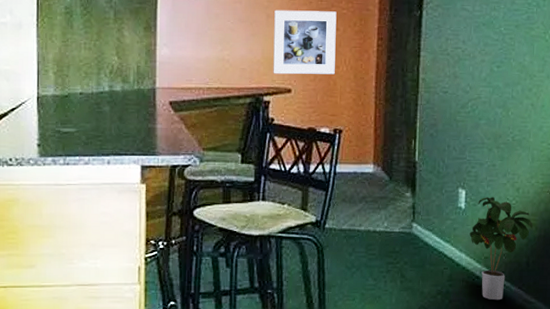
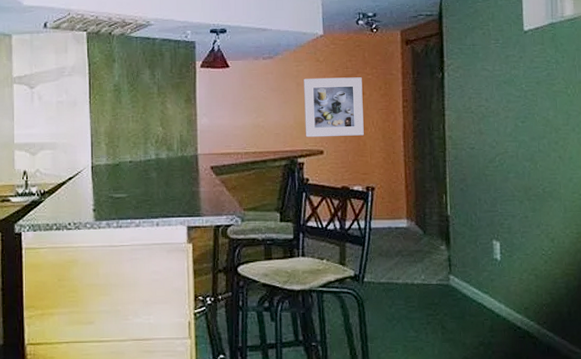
potted plant: present [469,197,533,301] -> none [507,248,572,351]

